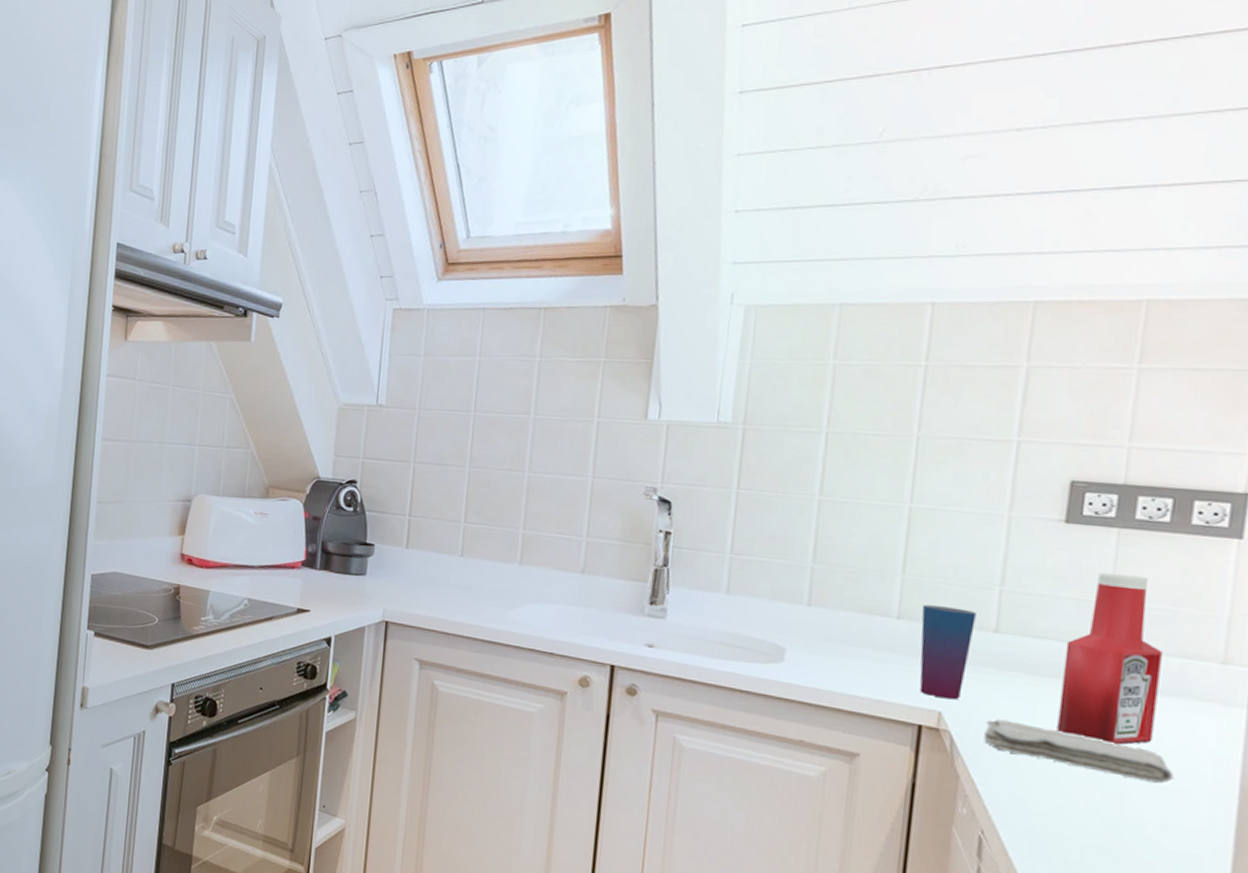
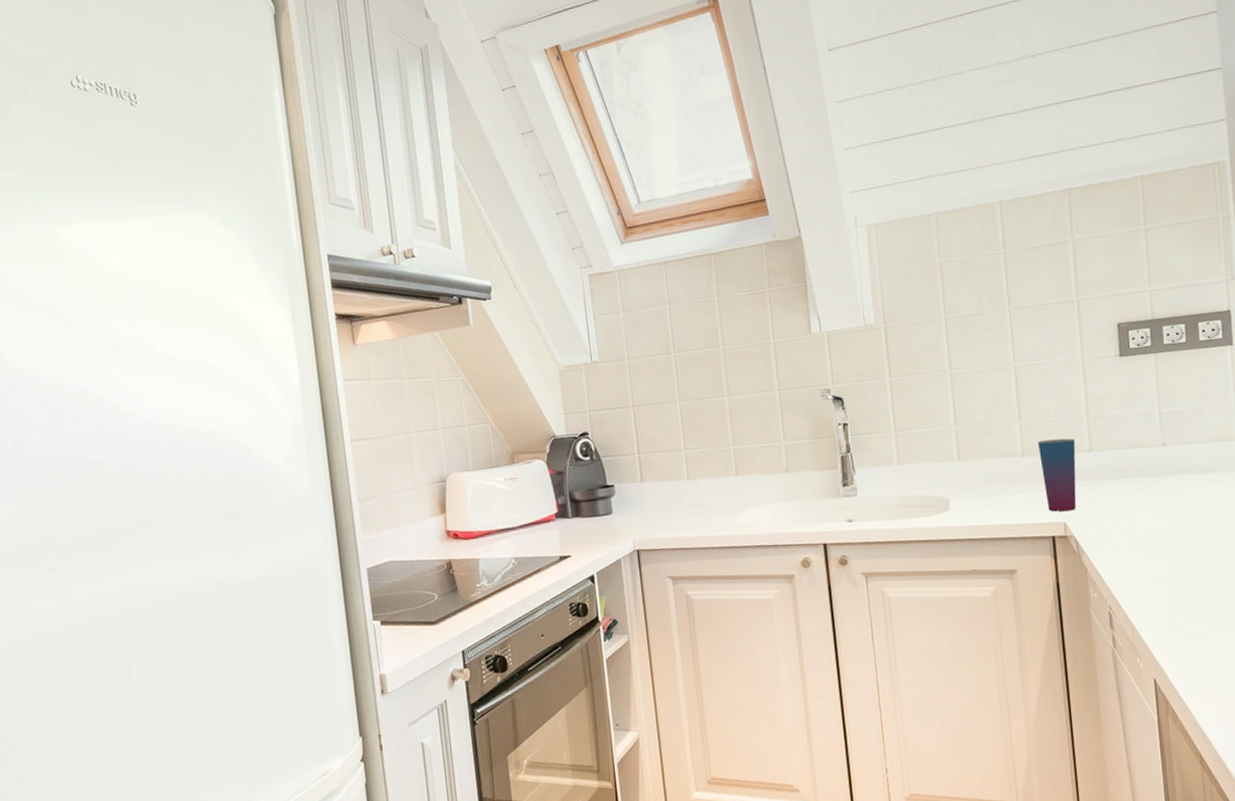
washcloth: present [984,719,1174,783] -> none [1097,516,1223,542]
ketchup bottle: present [1057,572,1163,745] -> none [1138,387,1205,518]

